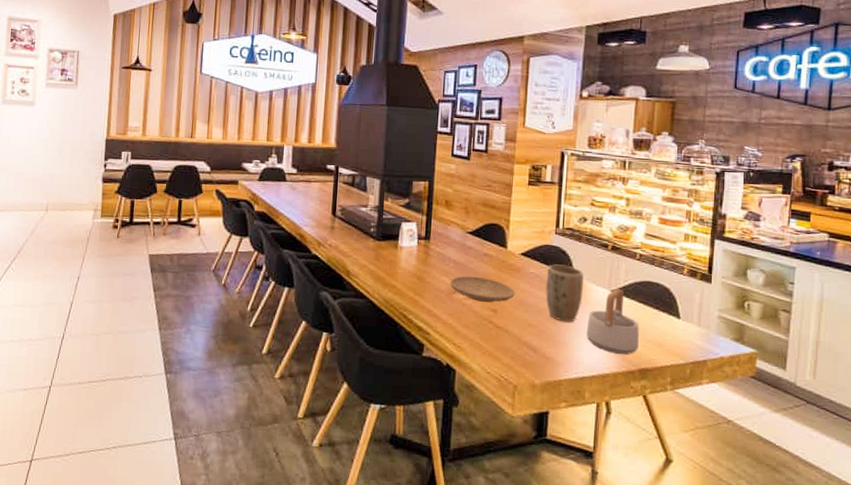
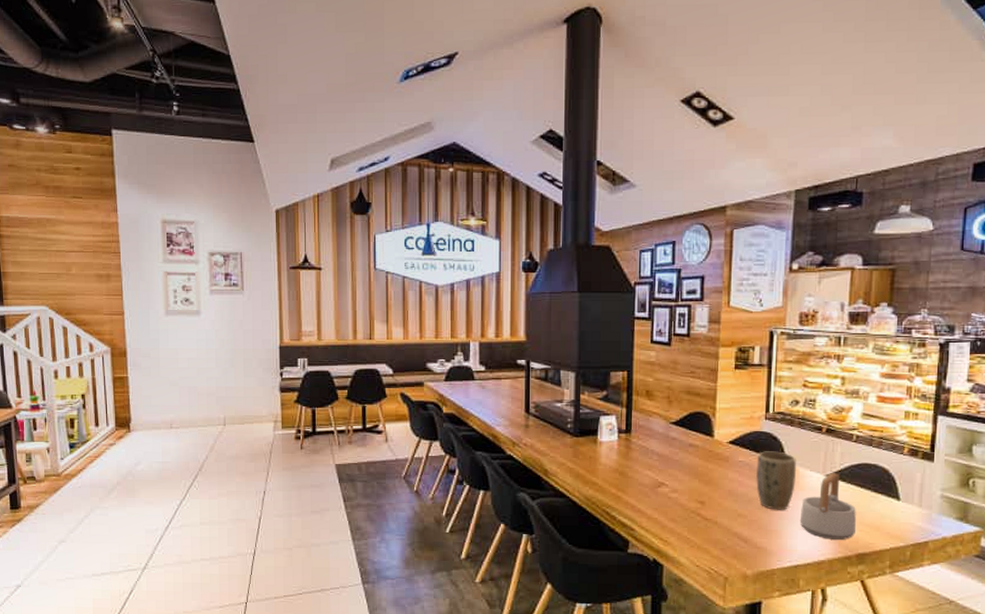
plate: present [449,275,515,302] -> none [653,468,723,494]

